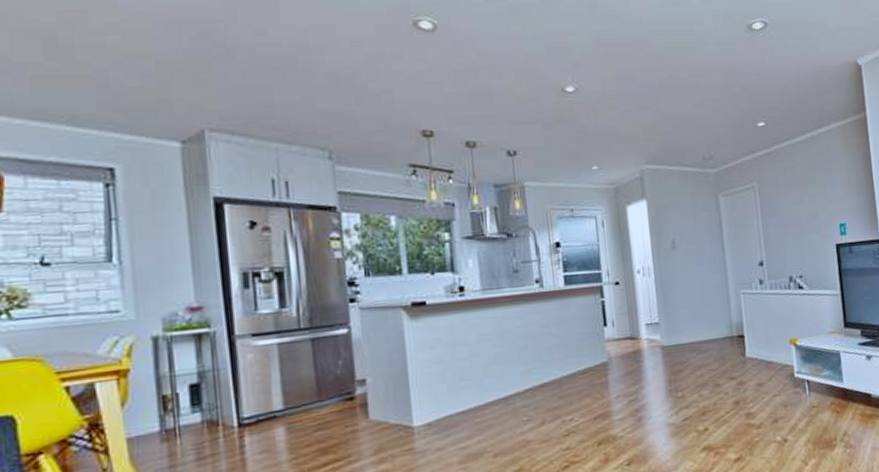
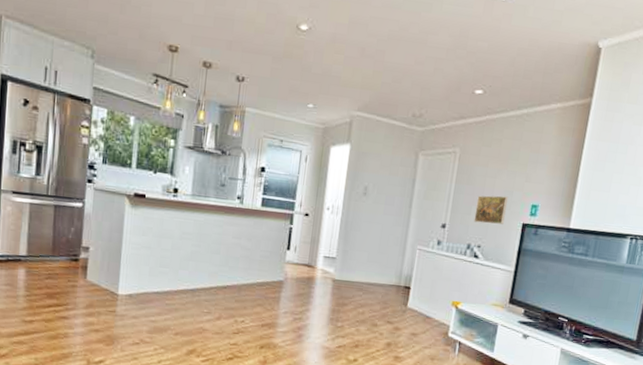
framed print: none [786,221,818,253] -> present [473,195,509,224]

